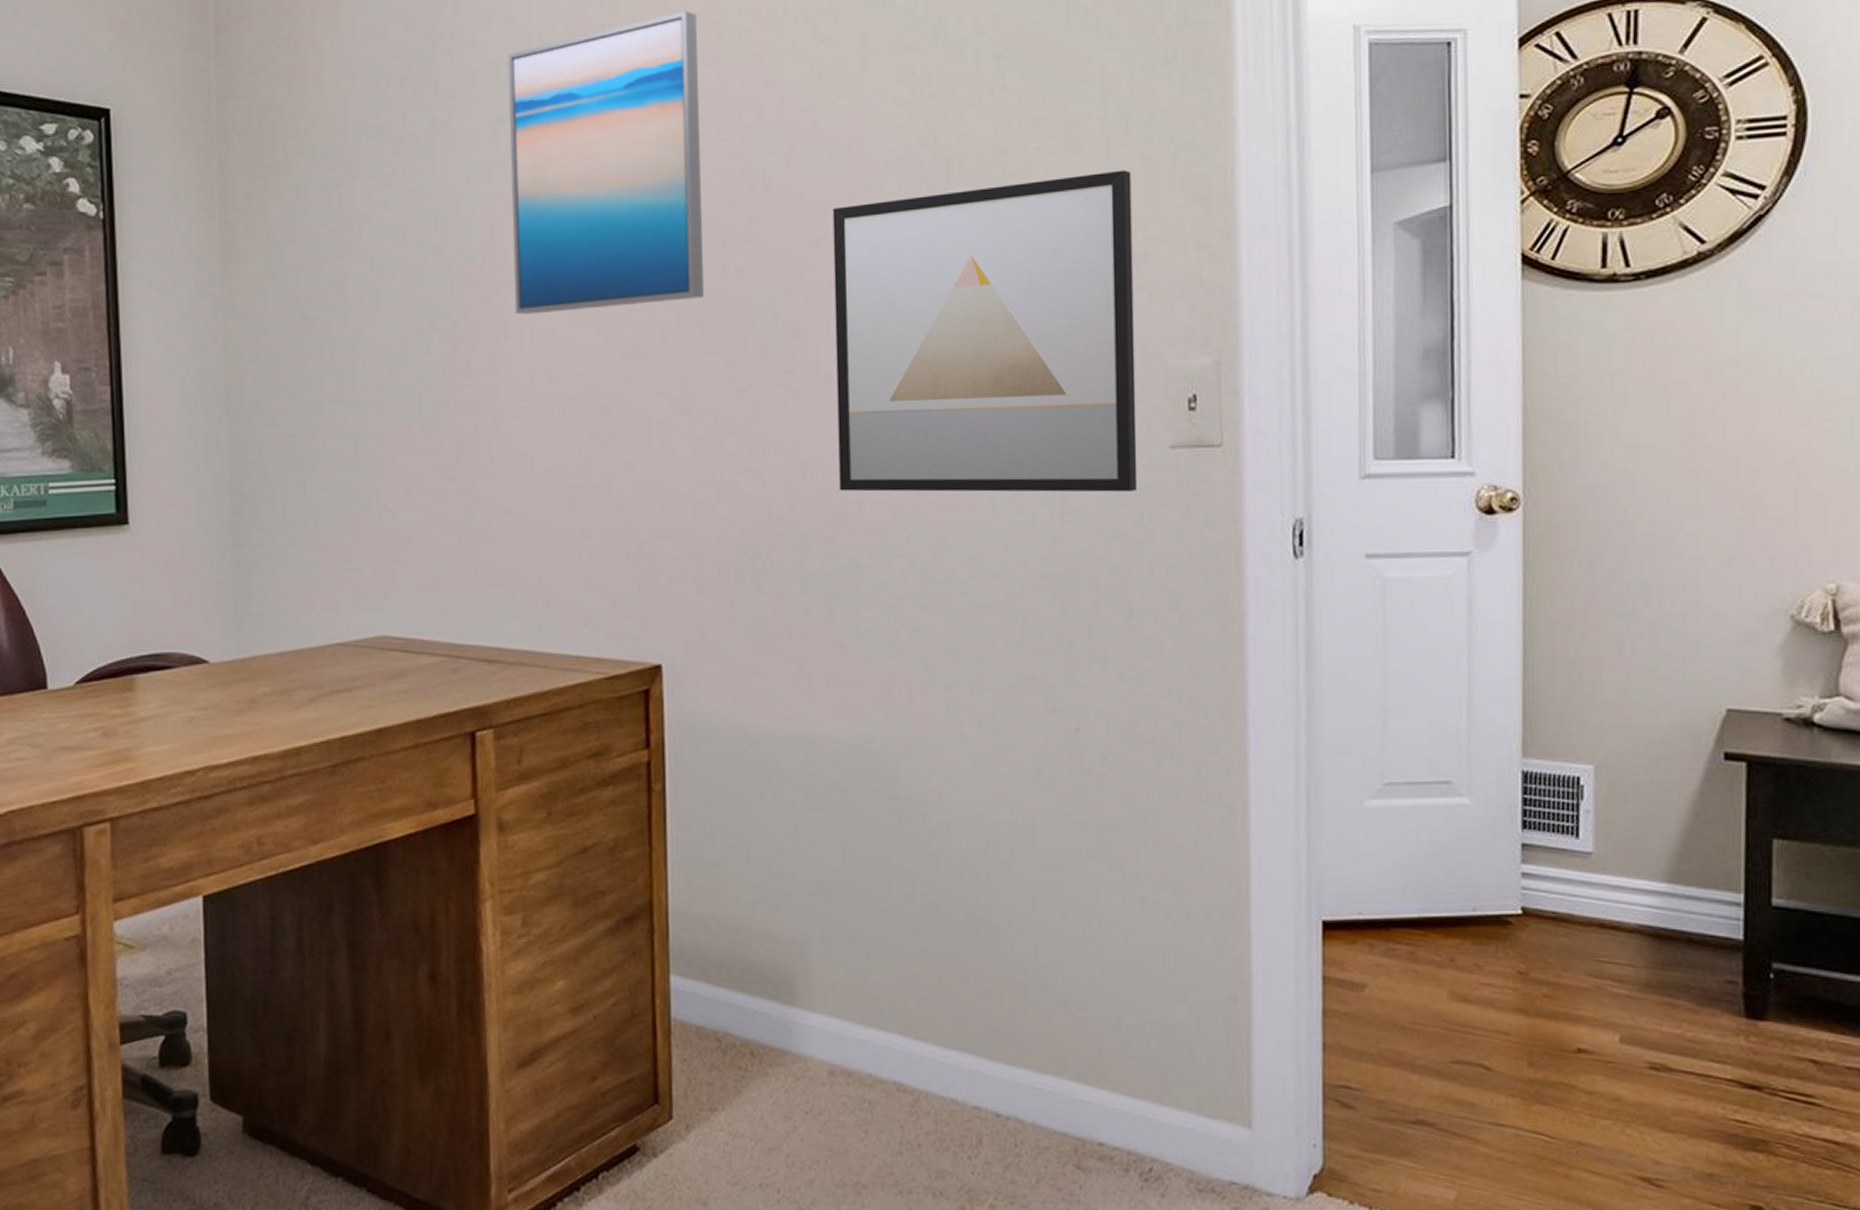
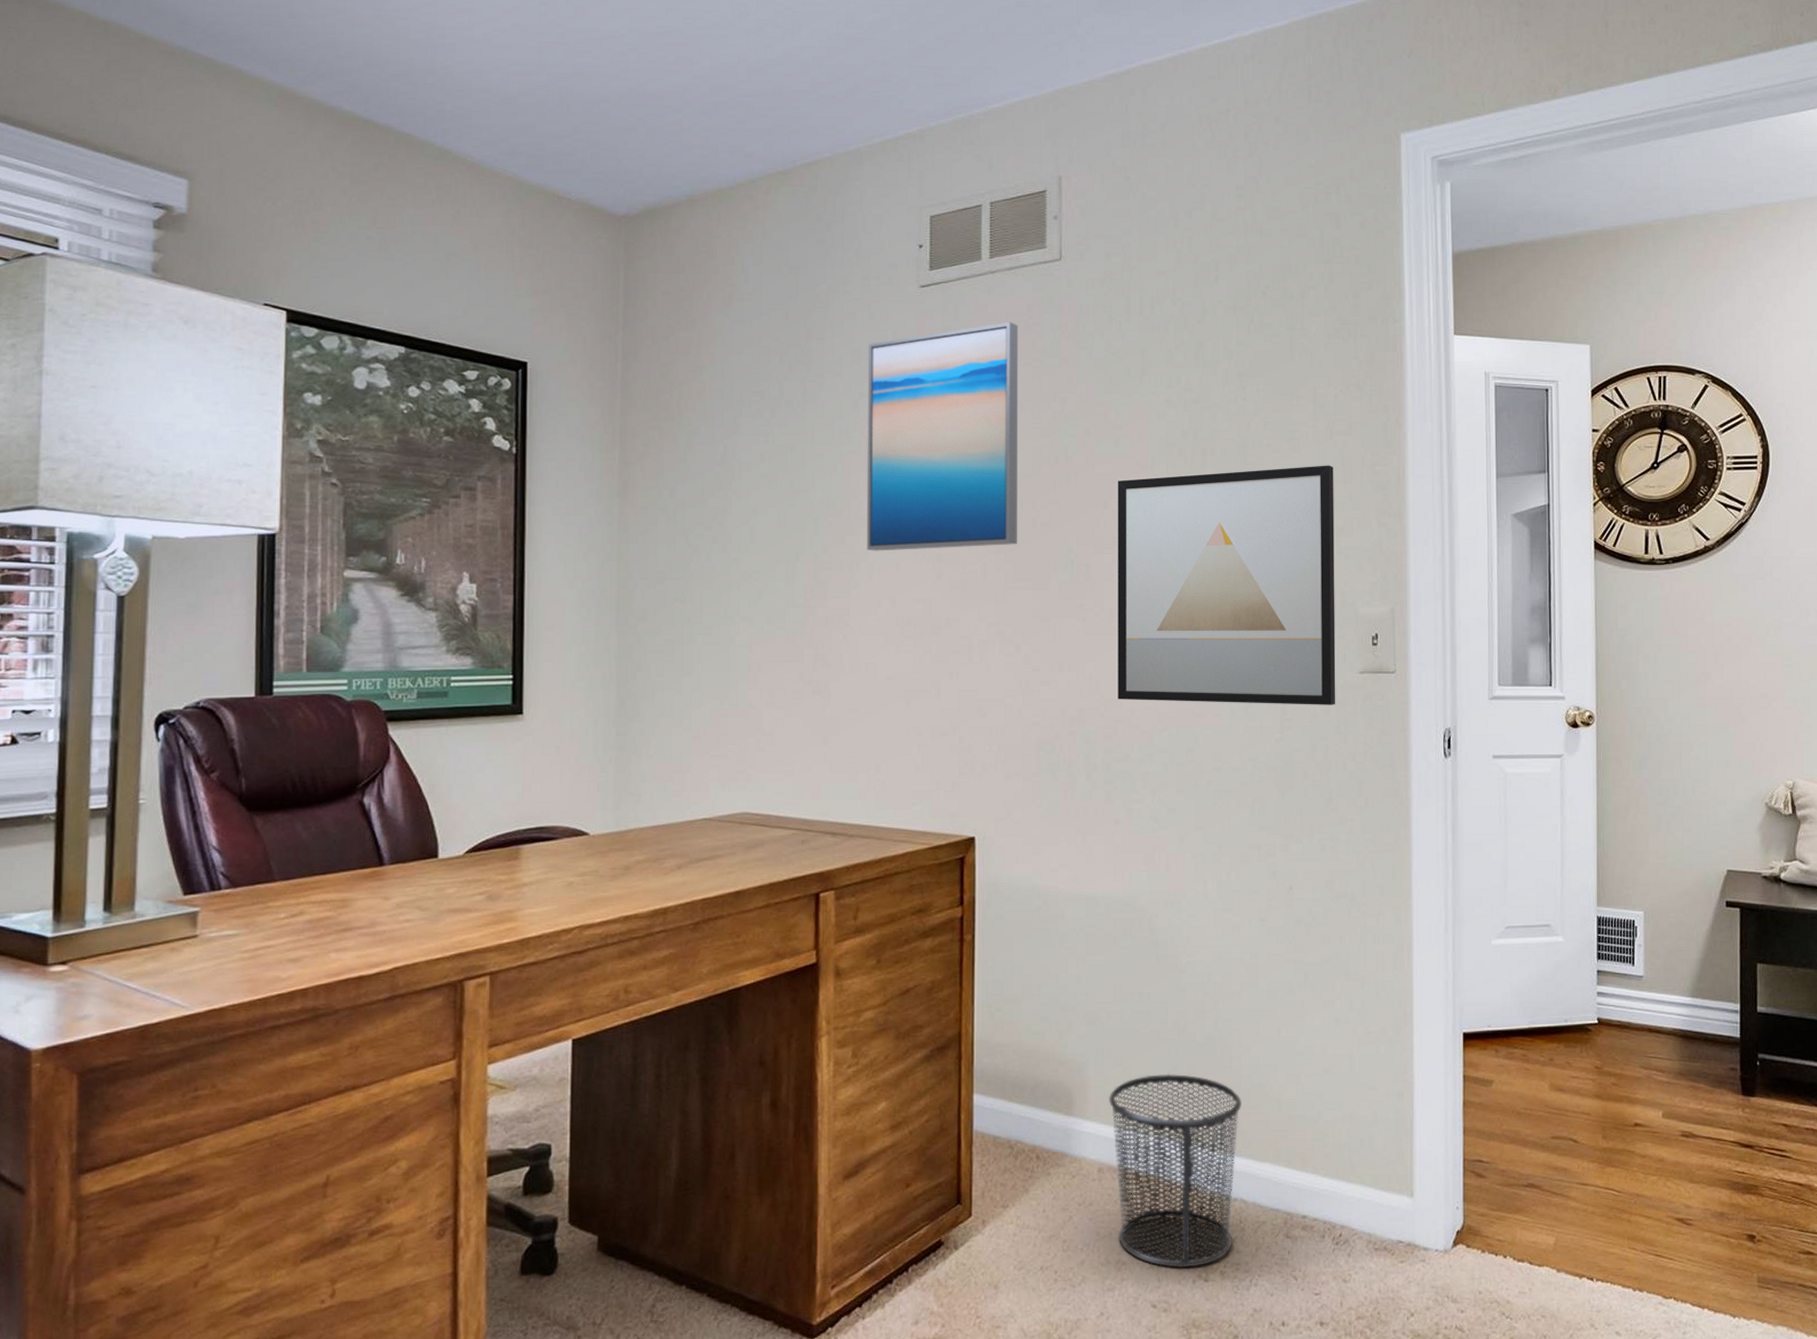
waste bin: none [840,959,1014,1198] -> present [1109,1073,1241,1269]

